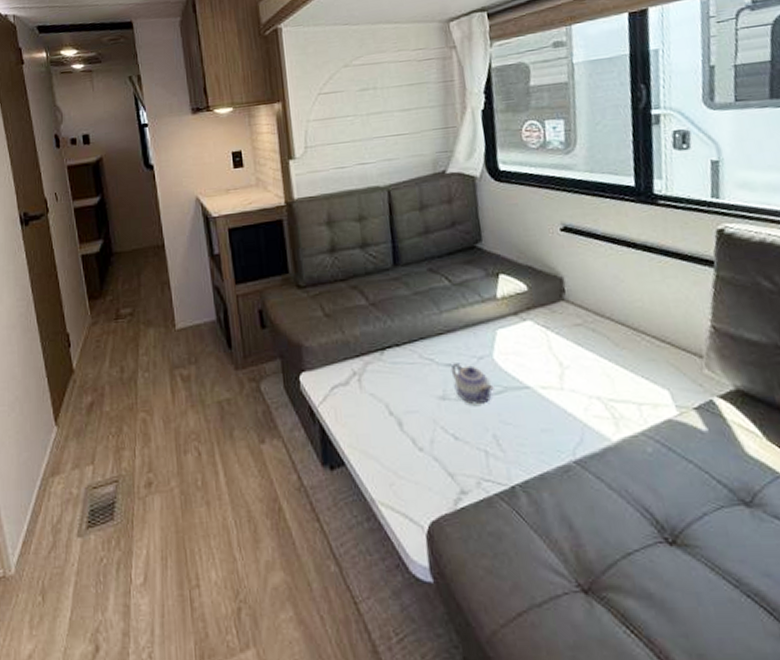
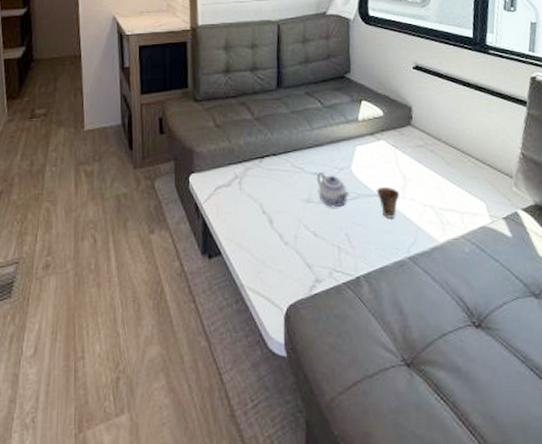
cup: none [526,376,557,415] -> present [376,186,400,218]

